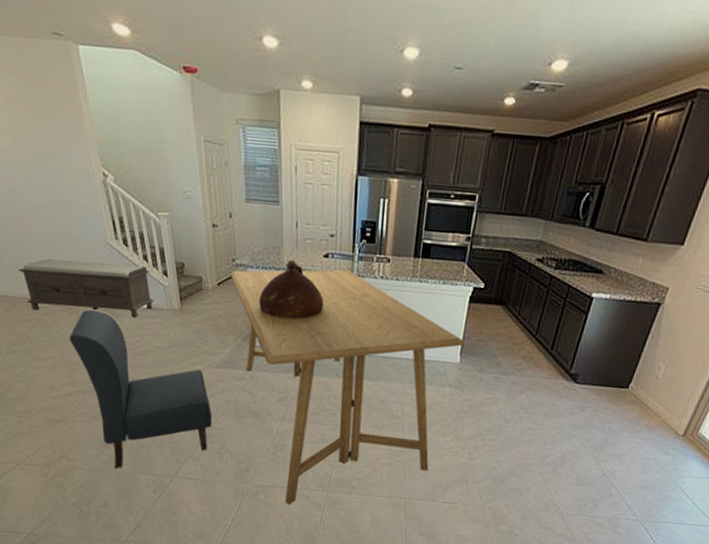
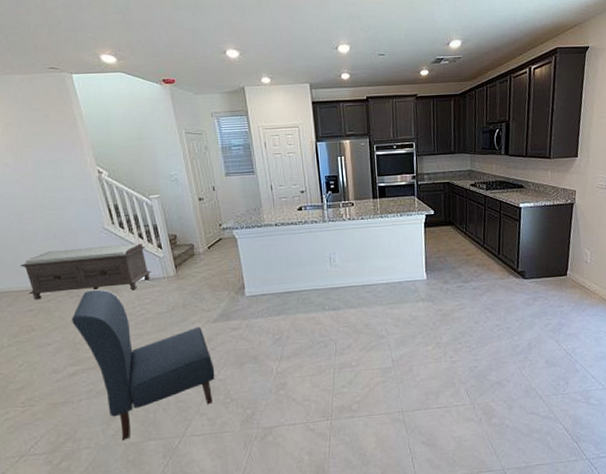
dining table: present [230,269,464,505] -> none [218,218,427,441]
ceramic jug: present [259,260,324,319] -> none [246,217,303,268]

